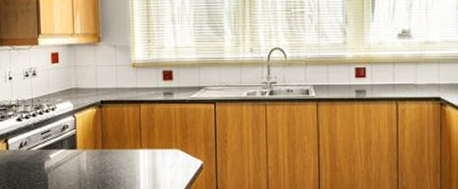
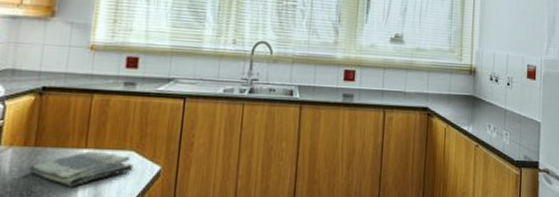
dish towel: none [100,150,181,180] -> present [28,150,134,187]

